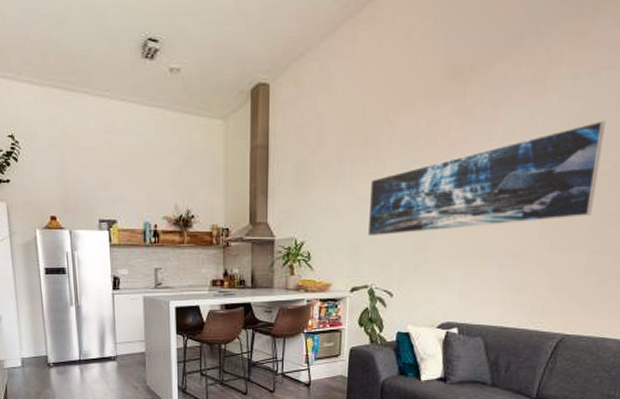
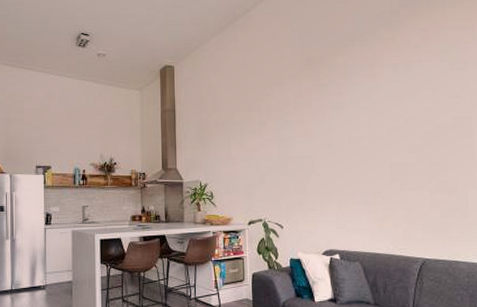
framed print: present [367,120,606,237] -> none [256,95,426,180]

